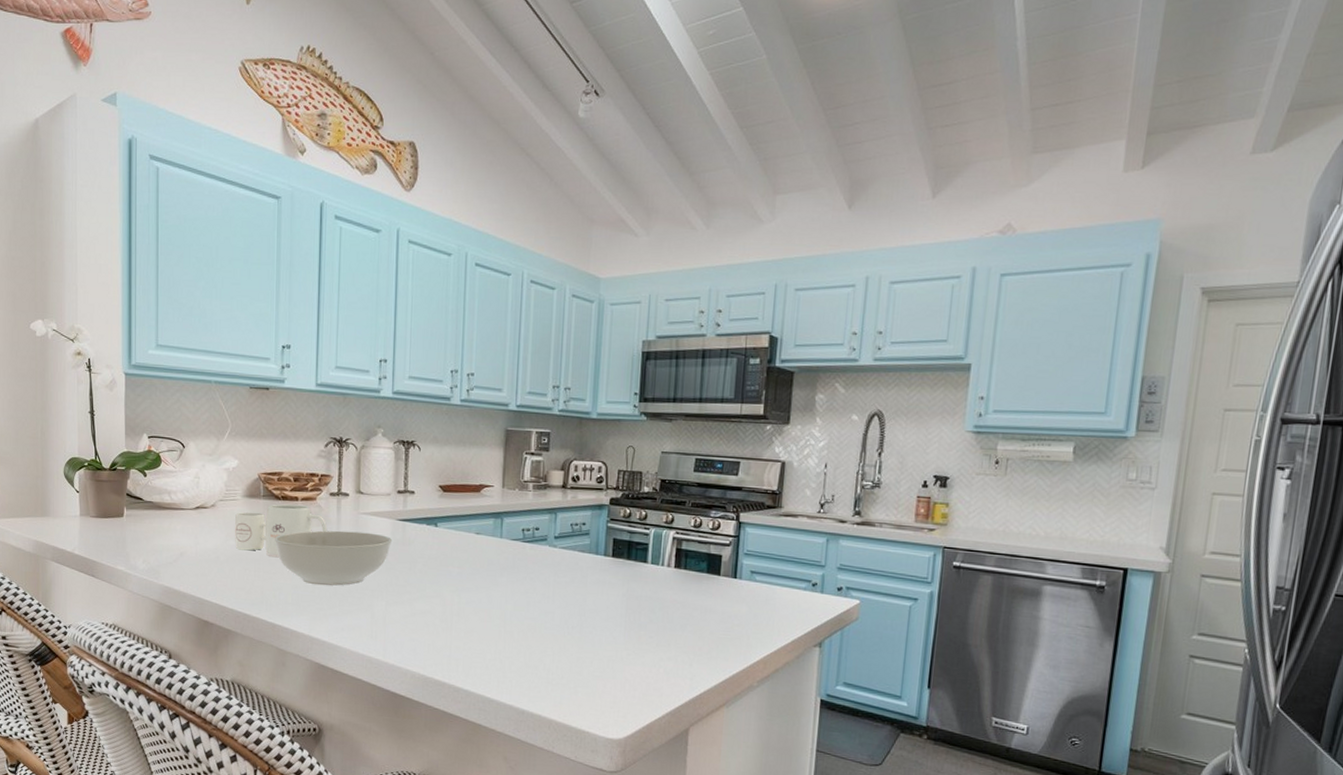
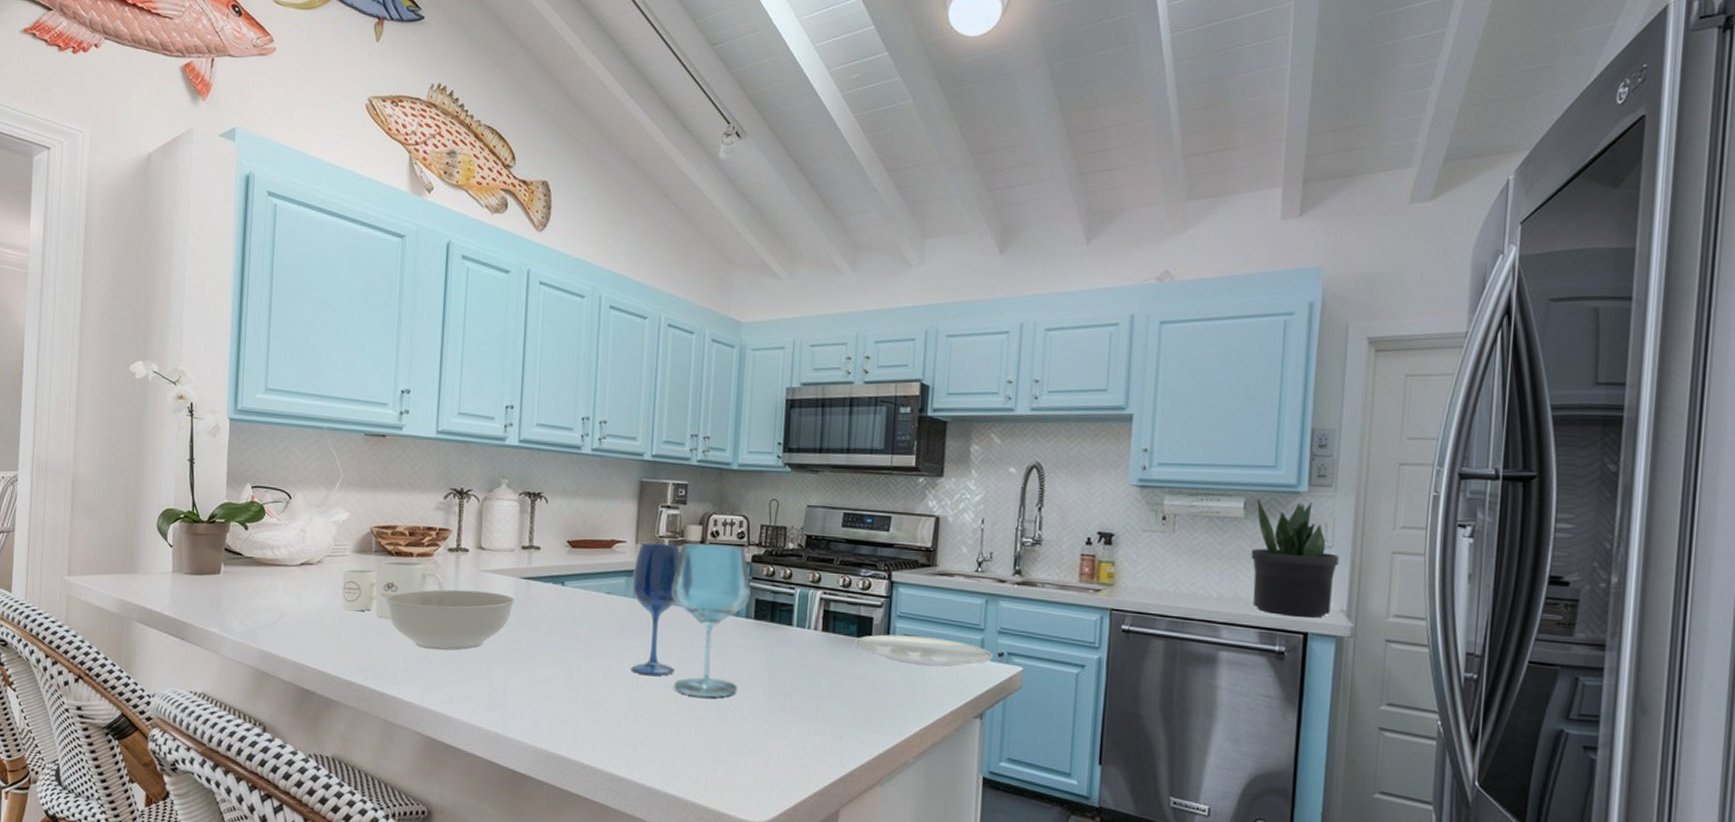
wineglass: none [499,487,544,609] -> present [630,543,681,676]
wine glass: none [534,487,609,628] -> present [670,543,751,698]
plate: none [704,570,833,601] -> present [854,634,994,667]
planter: none [1077,443,1162,555] -> present [1250,498,1339,618]

